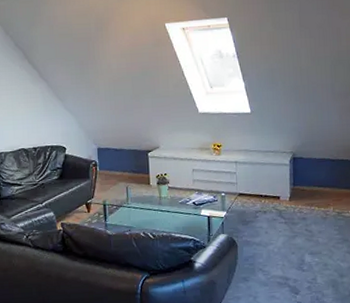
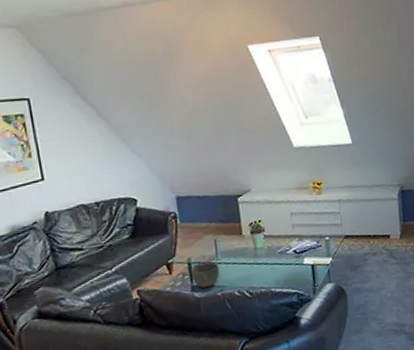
bowl: none [106,206,129,227] -> present [191,262,220,289]

